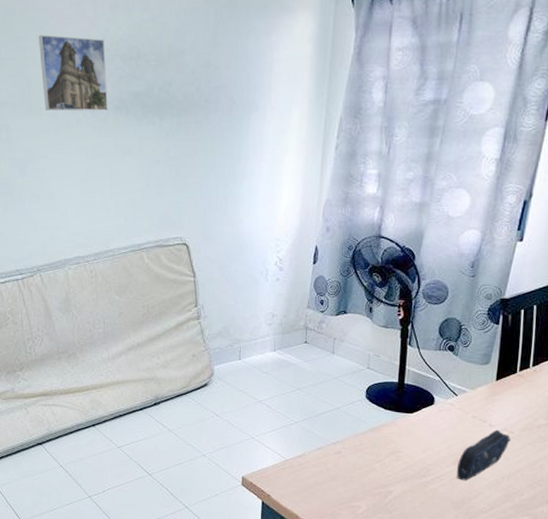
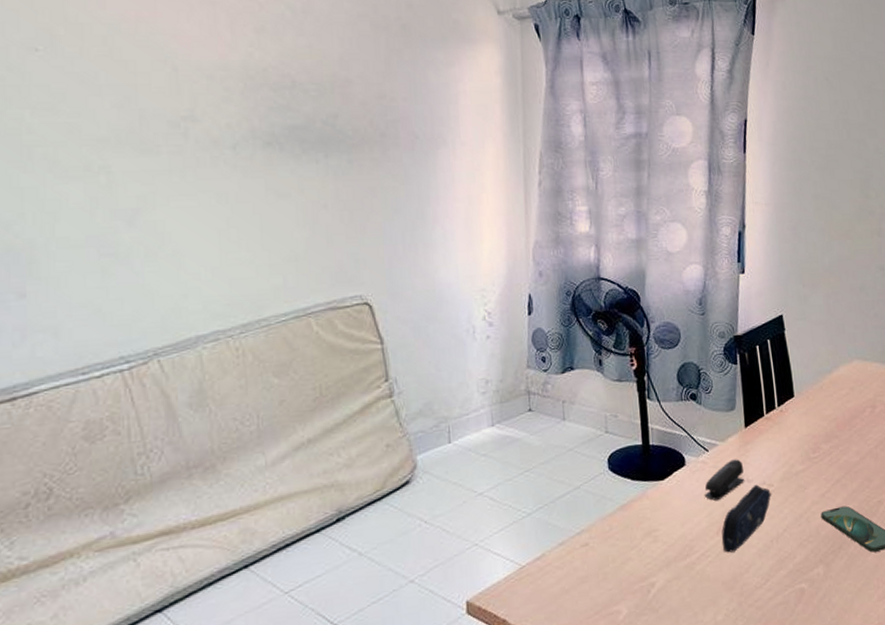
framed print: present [39,34,108,111] -> none [156,58,254,149]
stapler: none [447,406,488,437] -> present [704,459,744,501]

